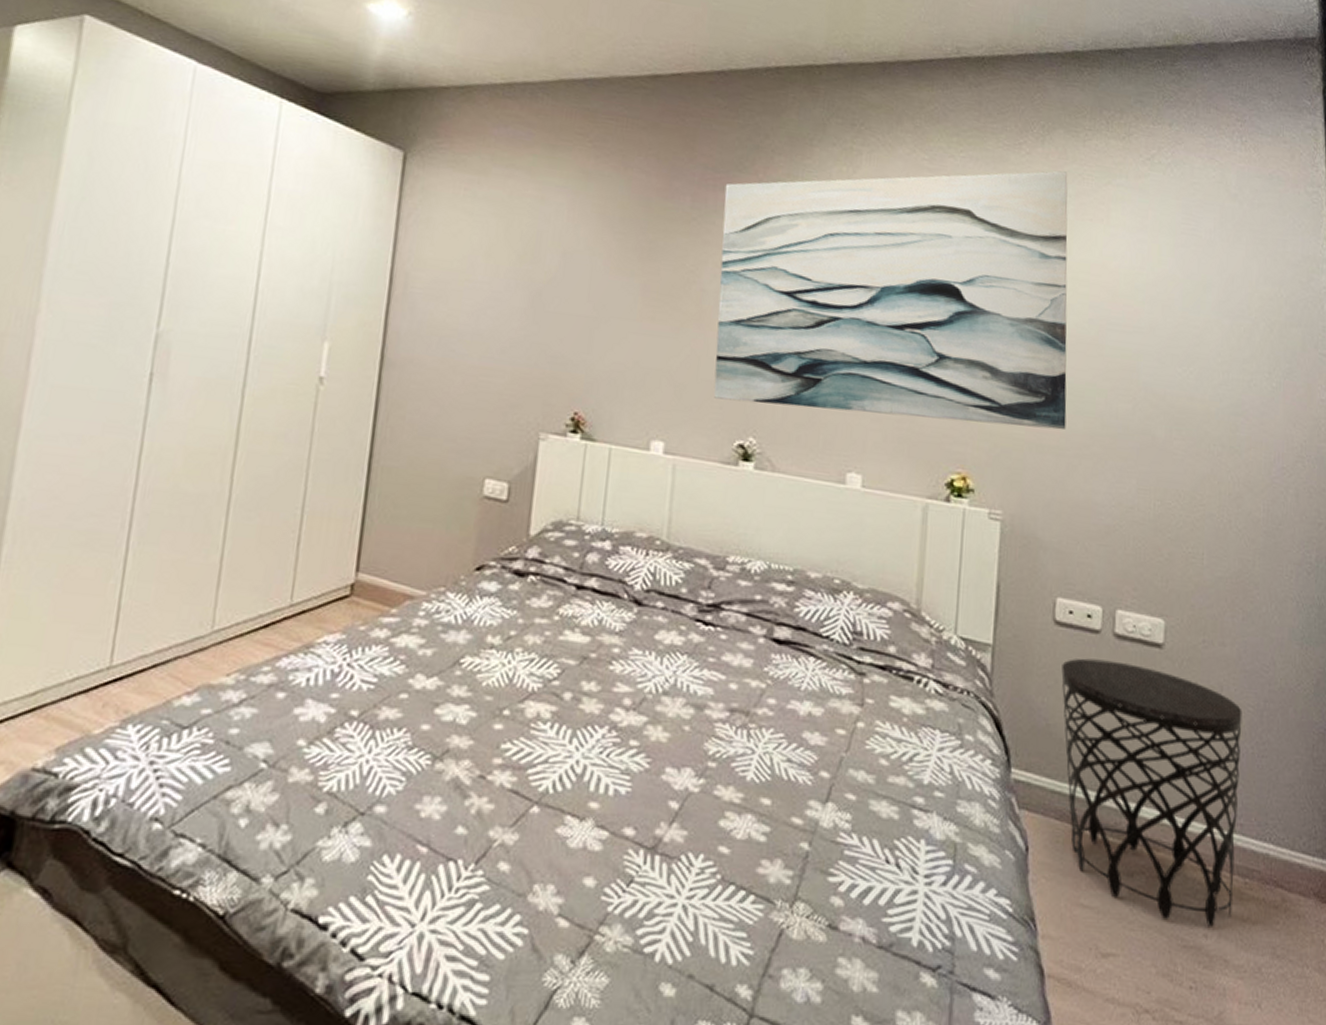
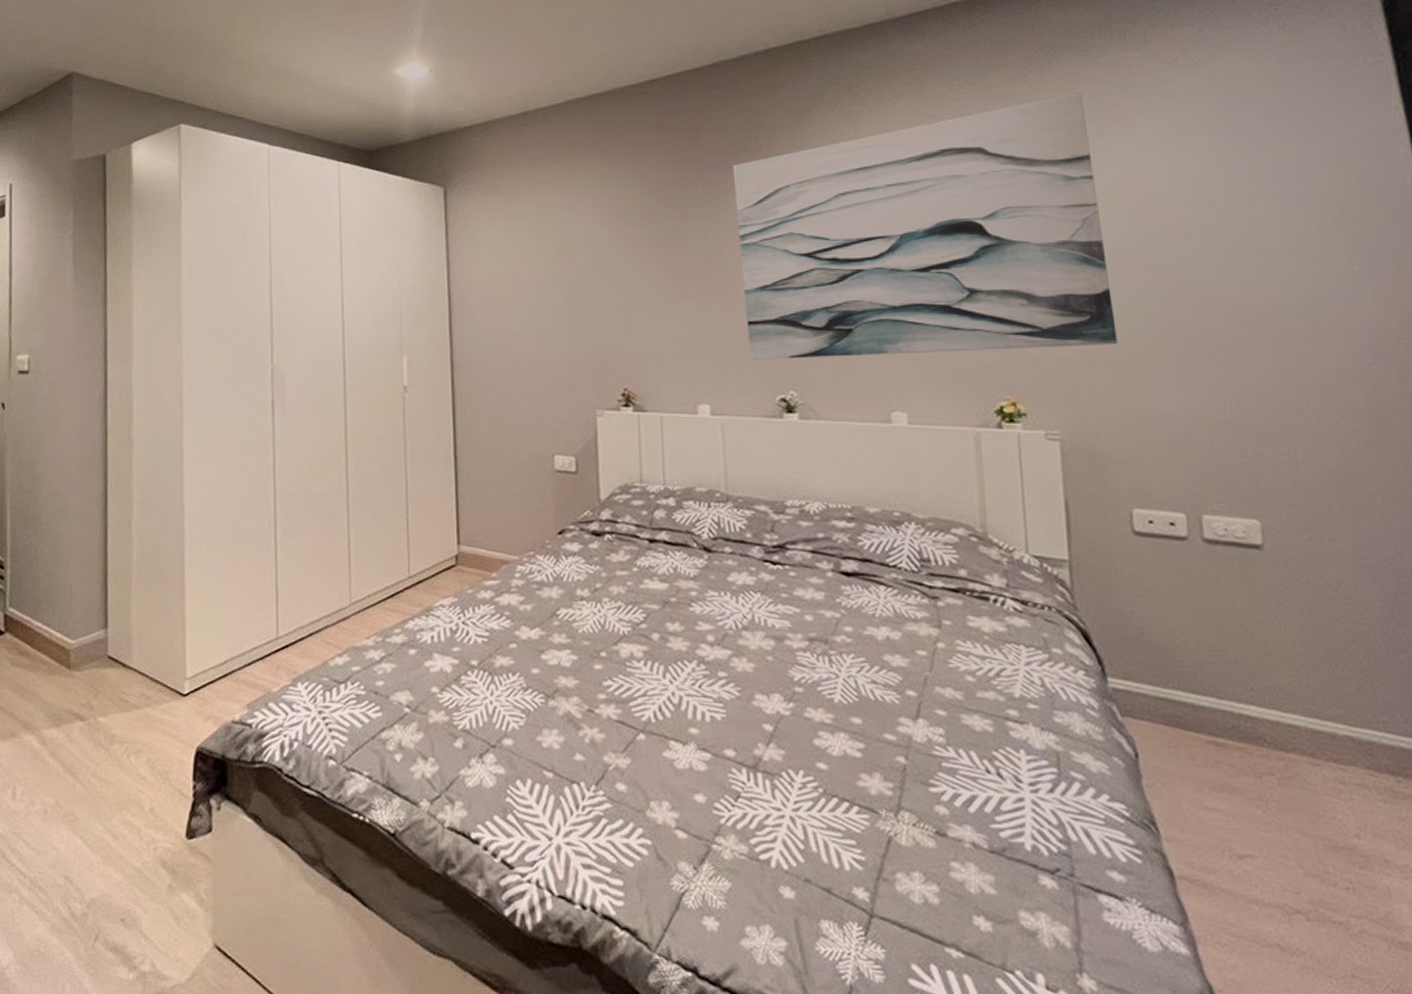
side table: present [1061,658,1242,927] -> none [1148,566,1387,827]

